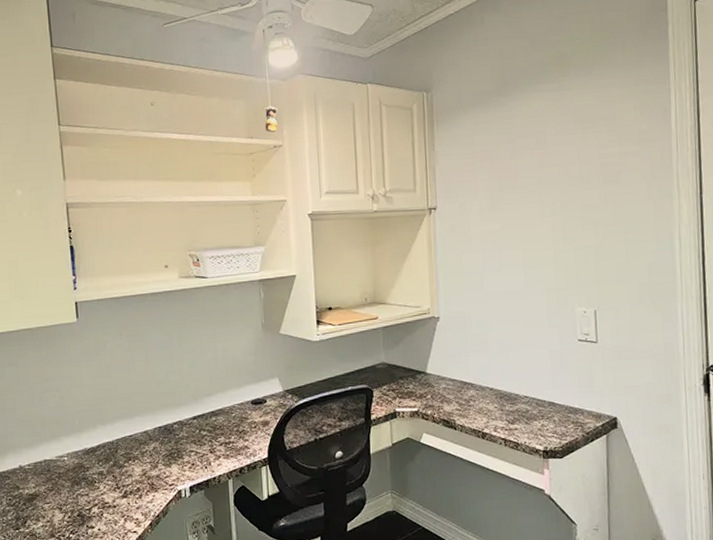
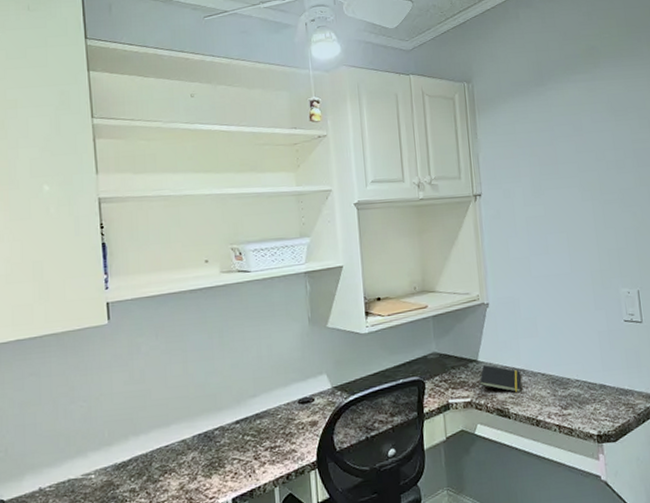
notepad: none [426,377,469,406] -> present [479,365,522,393]

